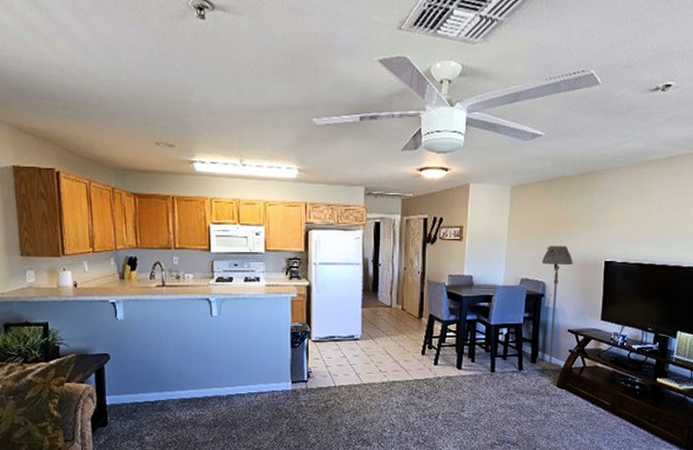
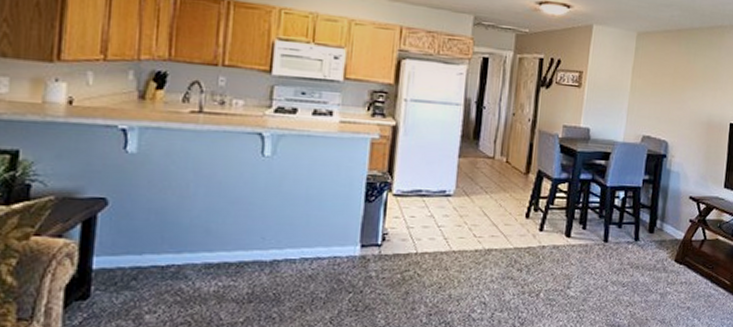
floor lamp: present [539,246,573,370] -> none [656,101,698,243]

